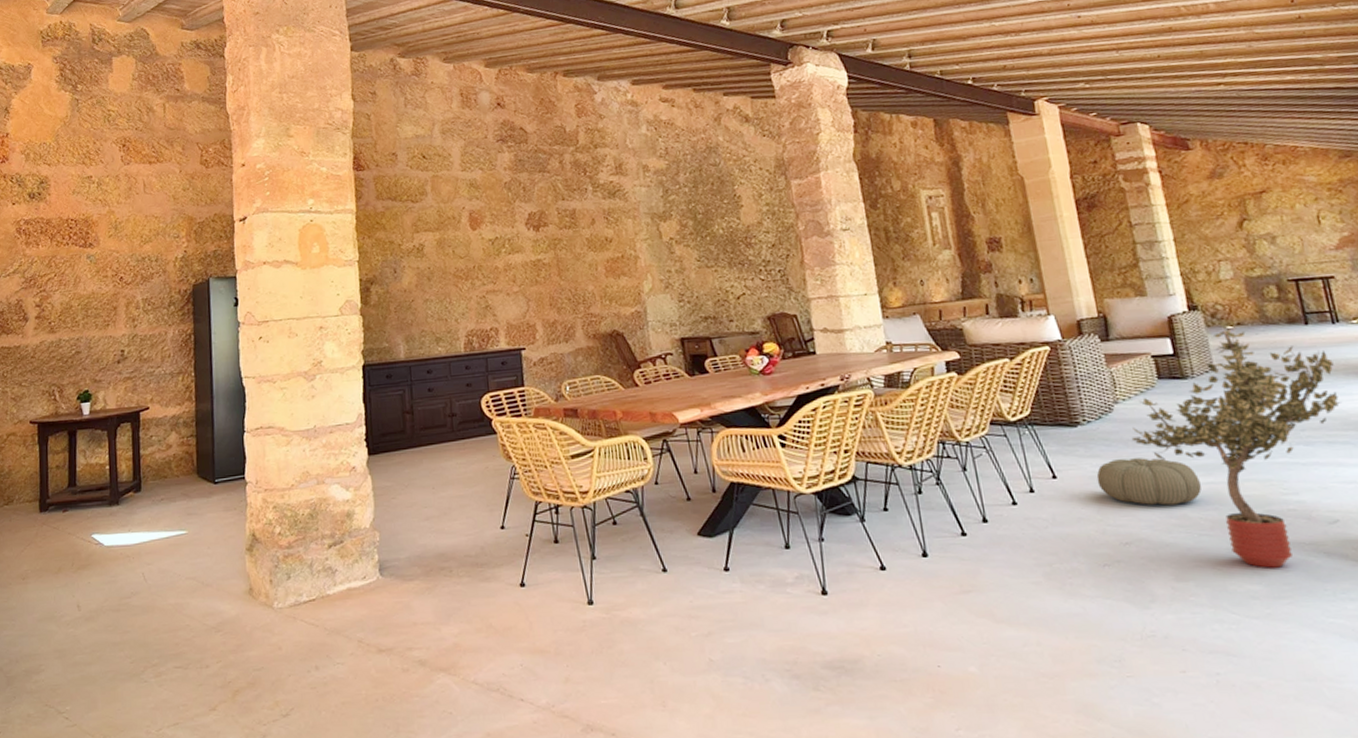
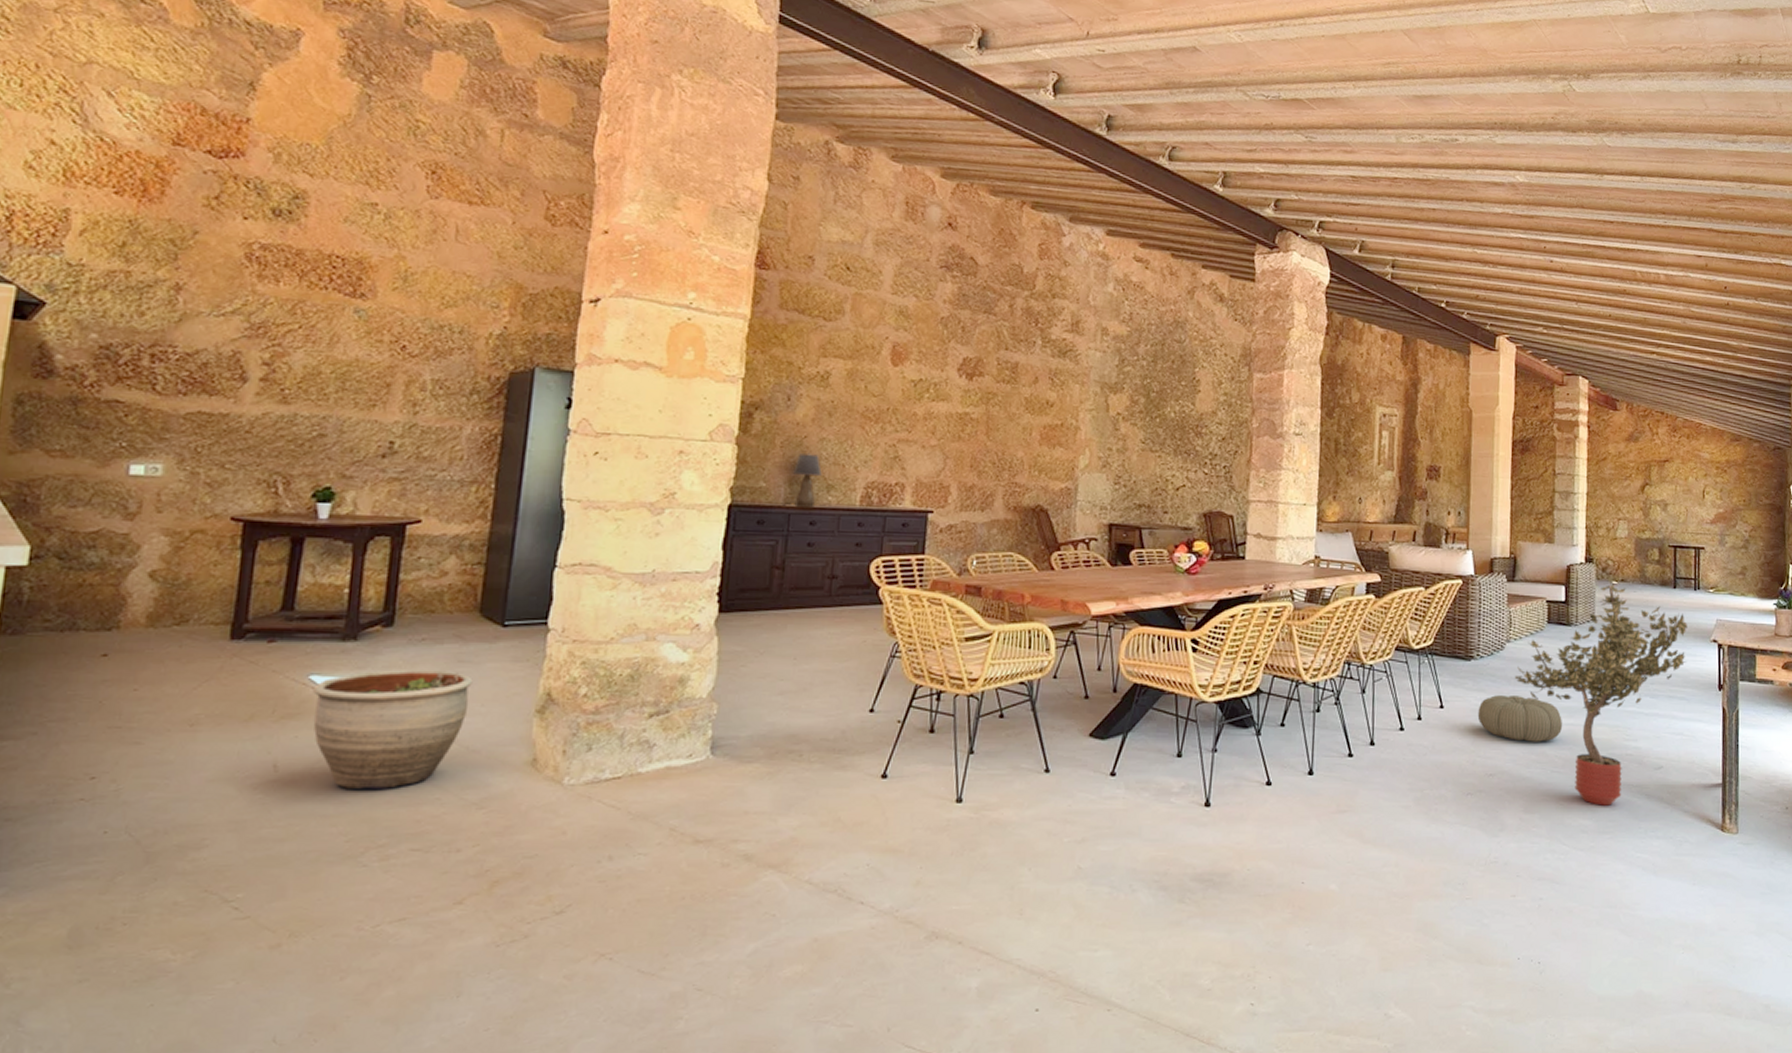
planter pot: none [95,522,200,622] -> present [312,669,473,791]
table lamp: none [407,313,430,361] -> present [793,452,822,509]

